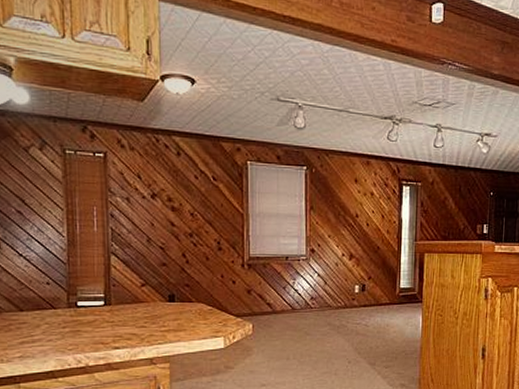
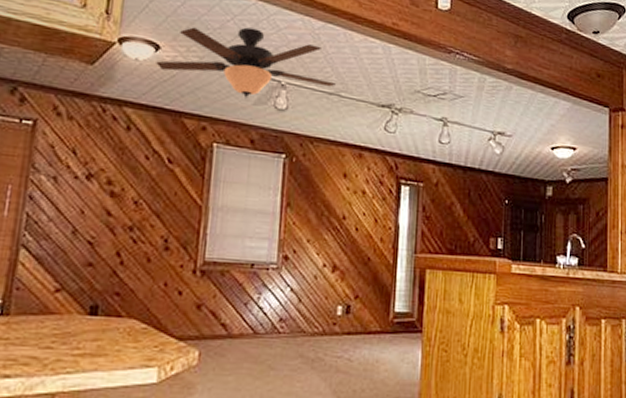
ceiling fan: none [193,56,344,122] -> present [156,27,336,100]

